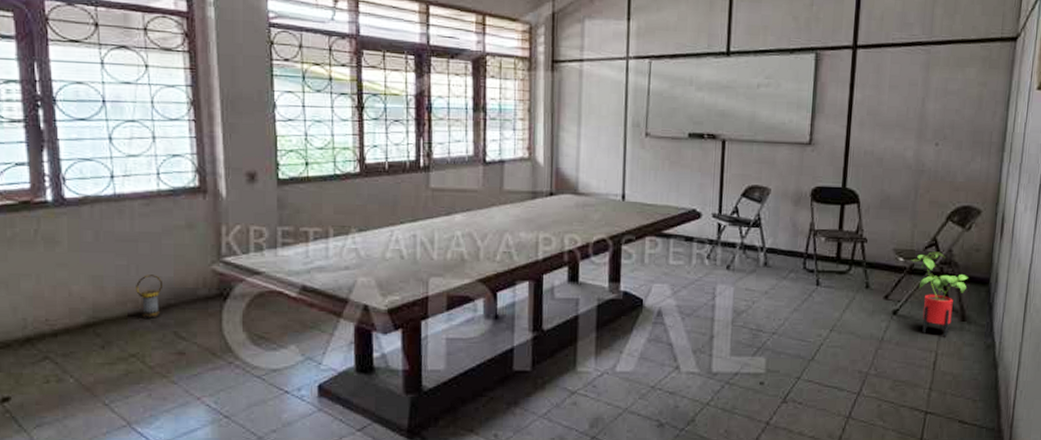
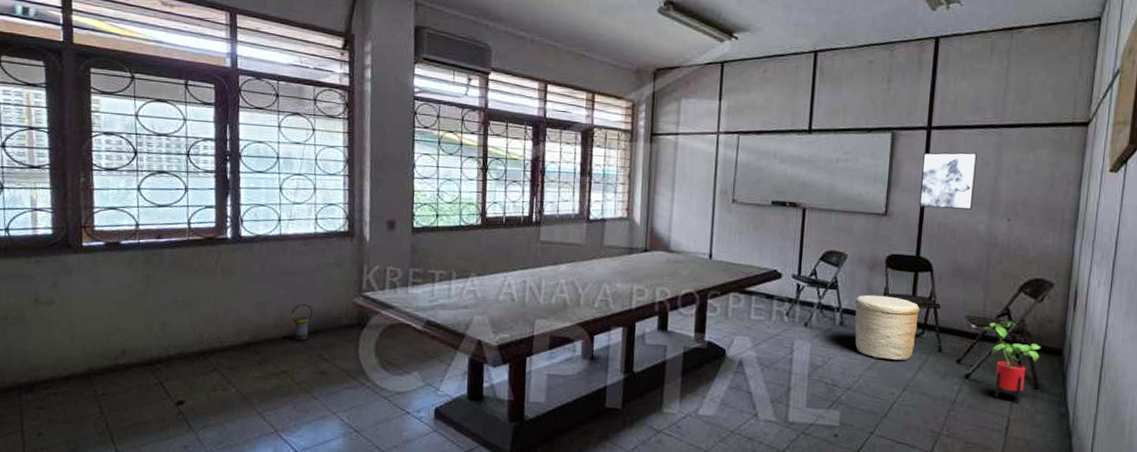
basket: none [779,231,846,299] -> present [854,294,920,360]
wall art: none [844,72,904,135] -> present [918,152,977,210]

